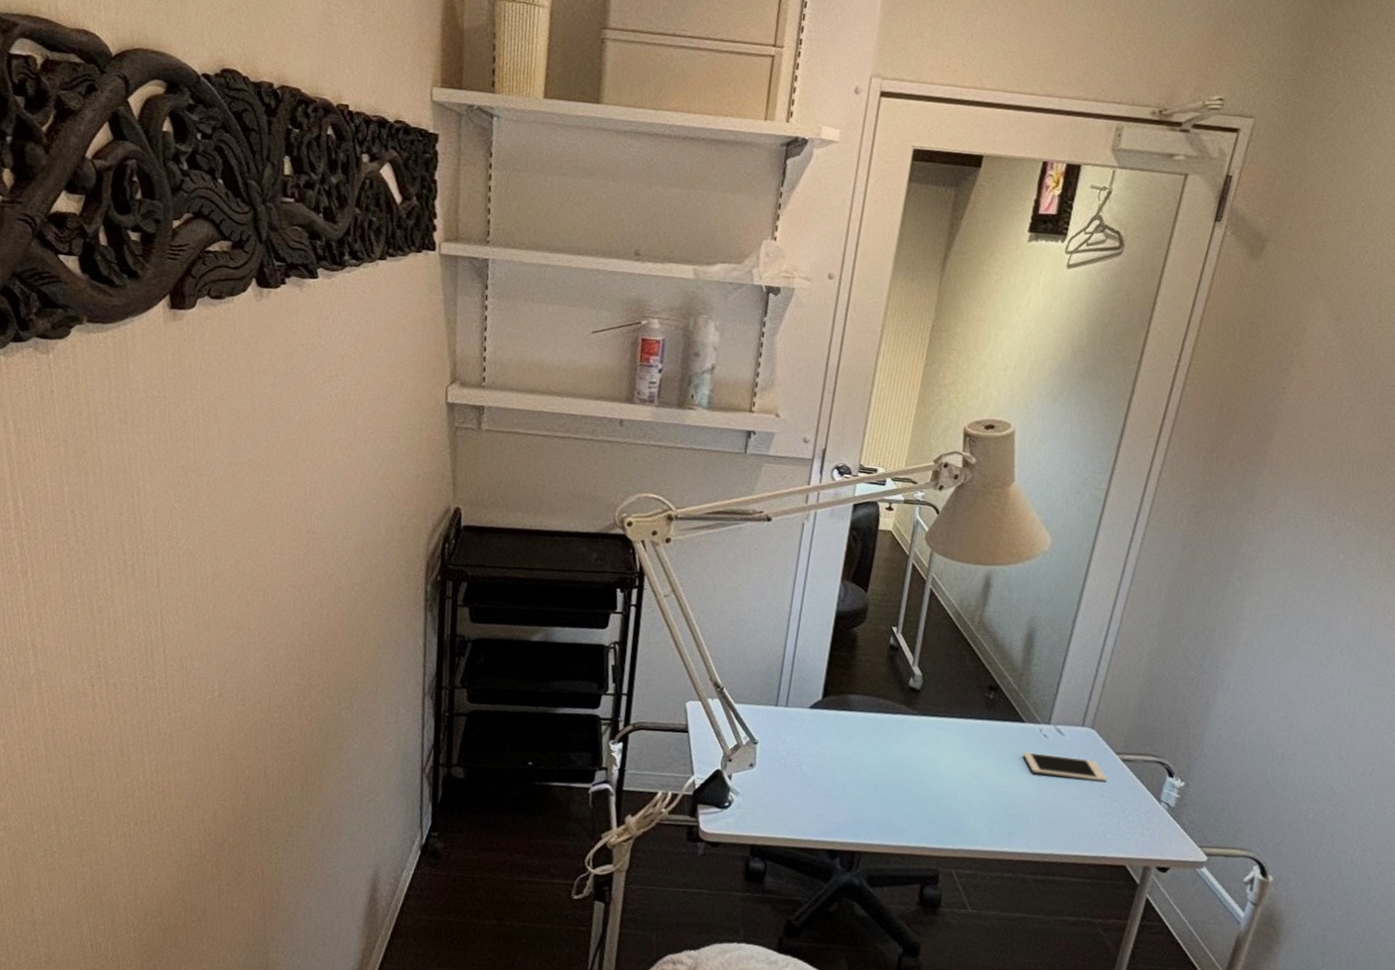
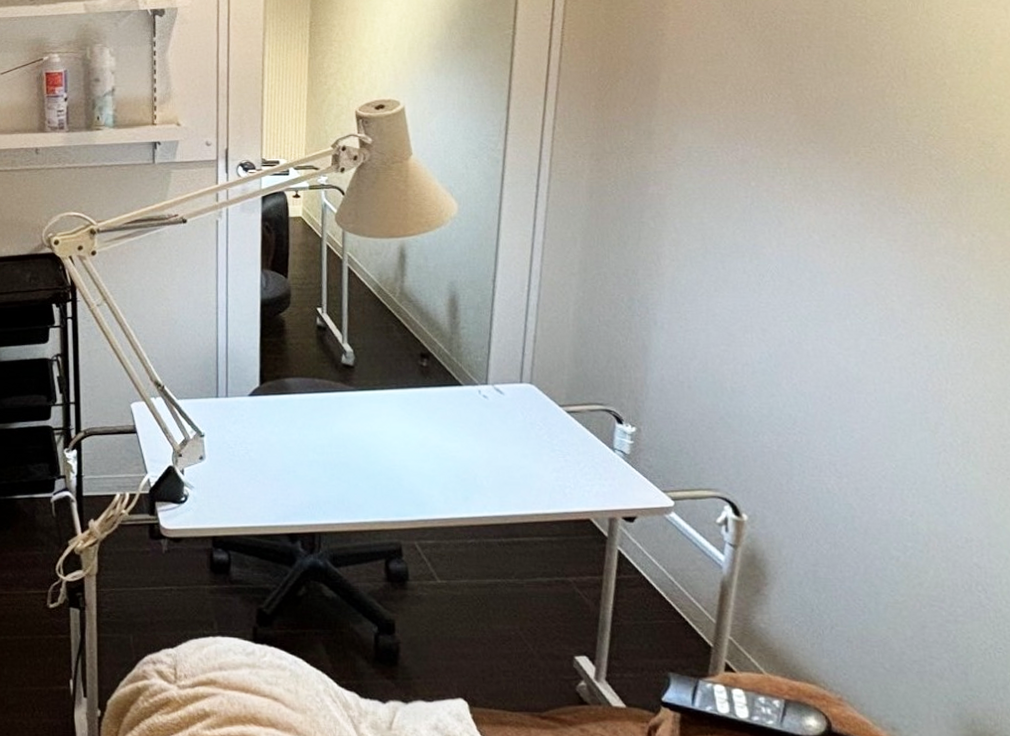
cell phone: present [1023,751,1108,782] -> none [466,414,556,437]

